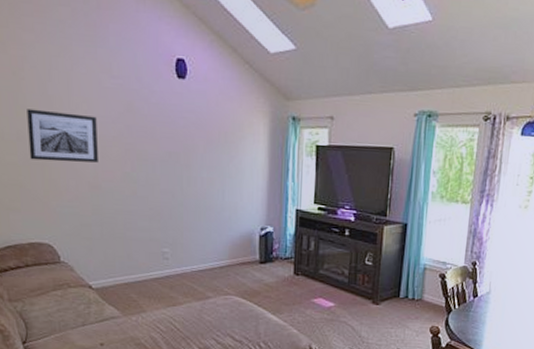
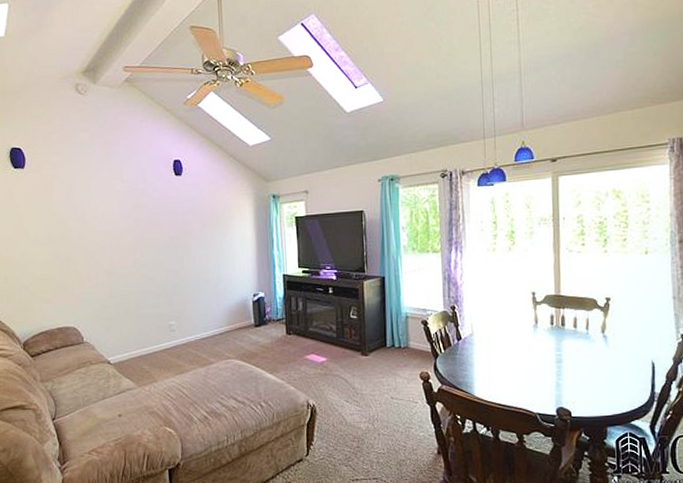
wall art: present [27,109,98,163] -> none [56,214,113,257]

